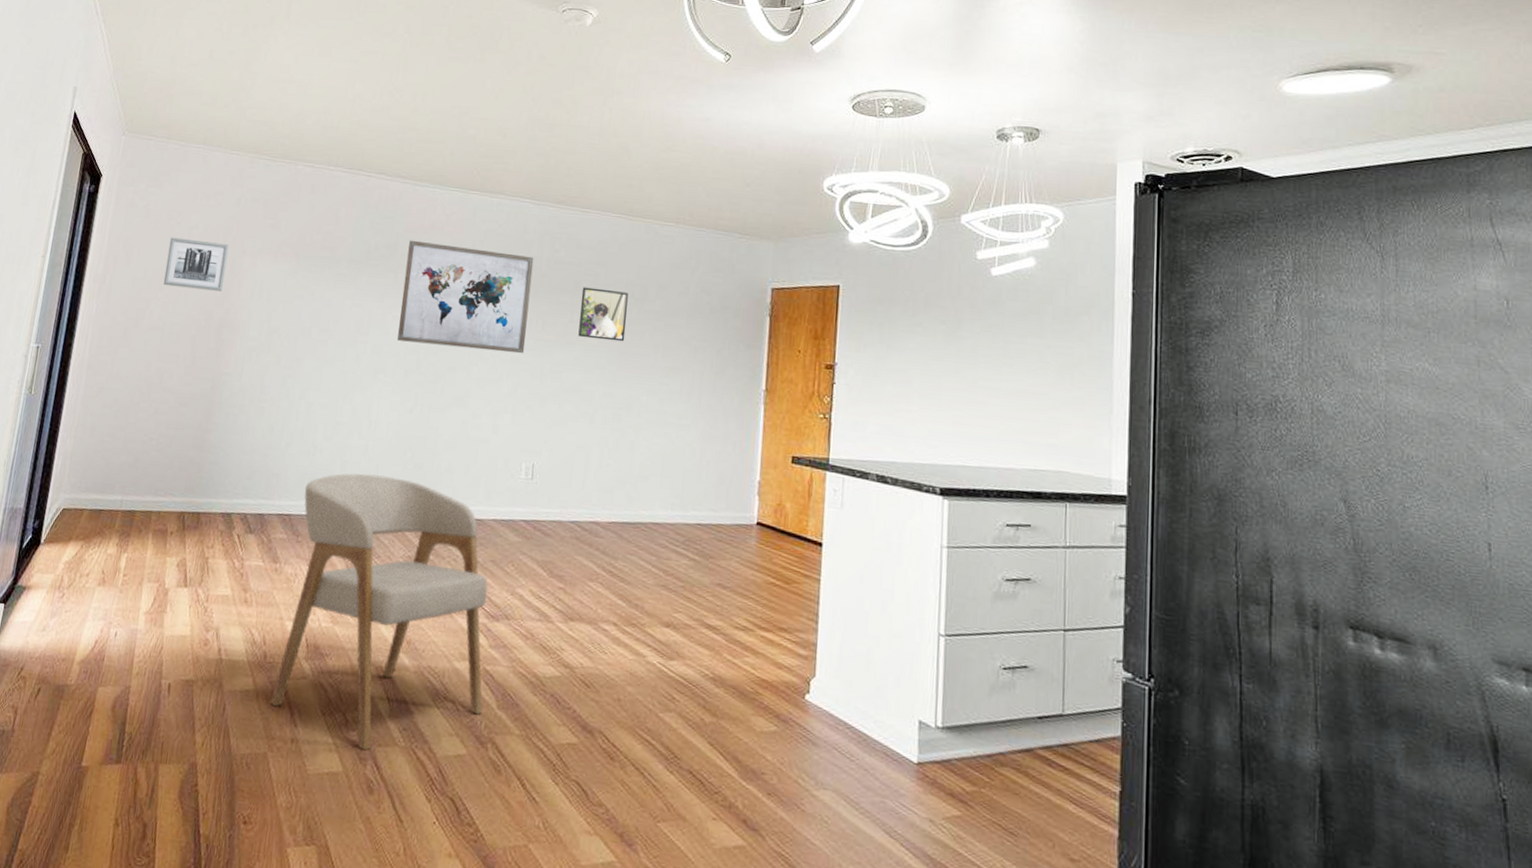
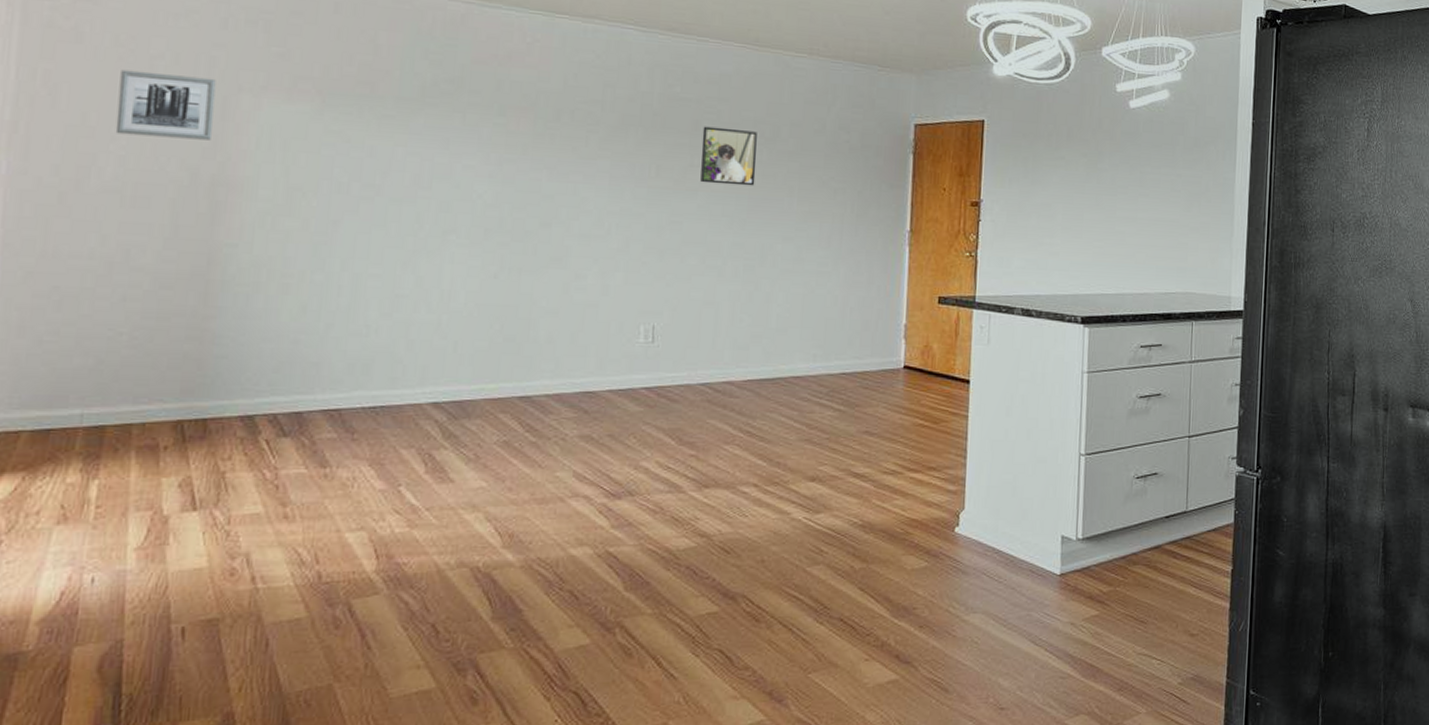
armchair: present [270,473,488,751] -> none [332,353,607,660]
wall art: present [397,240,534,354] -> none [471,73,643,204]

